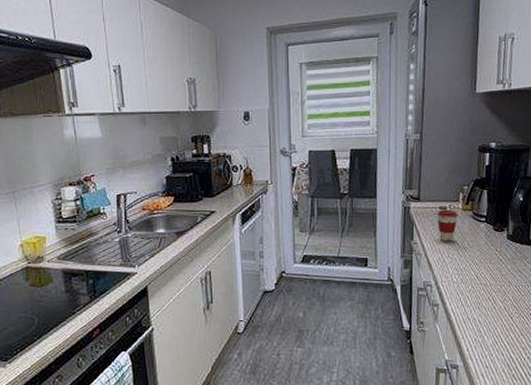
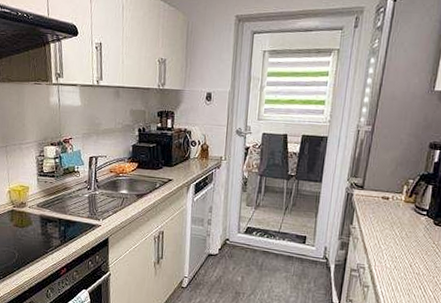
coffee cup: present [437,210,458,242] -> none [378,199,399,230]

